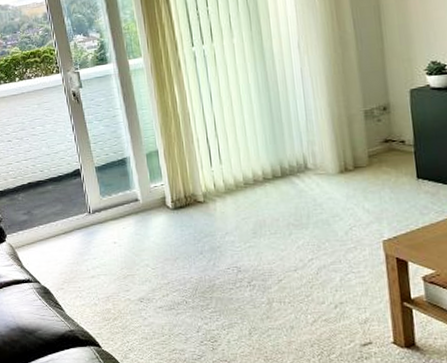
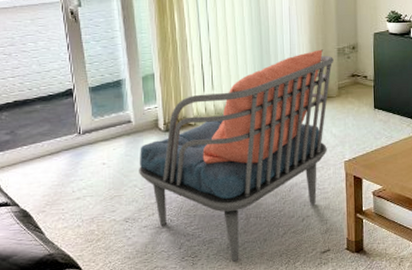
armchair: none [149,113,360,349] -> present [139,49,334,262]

